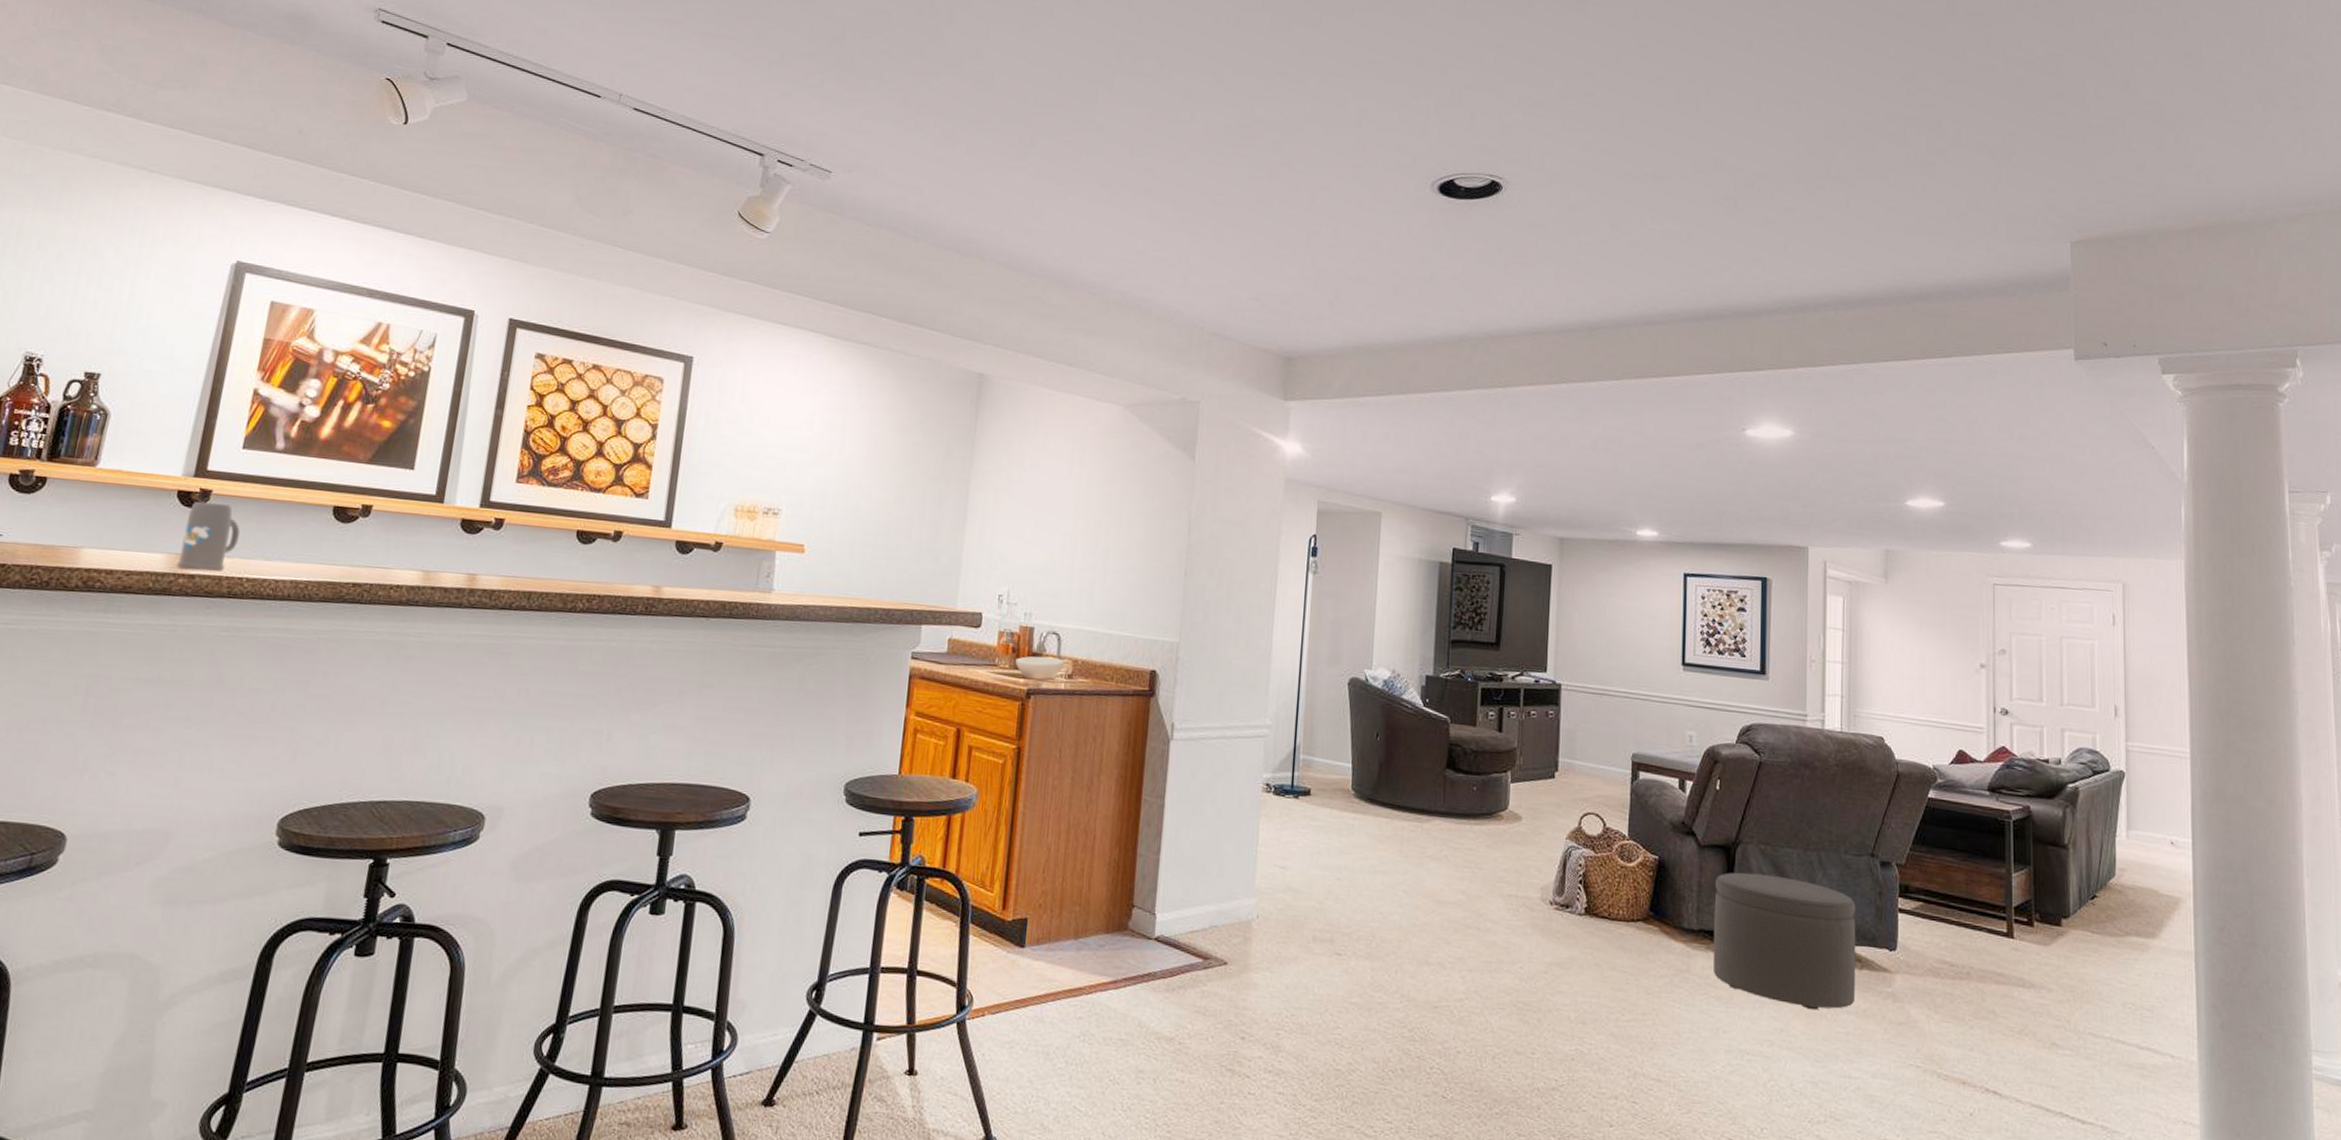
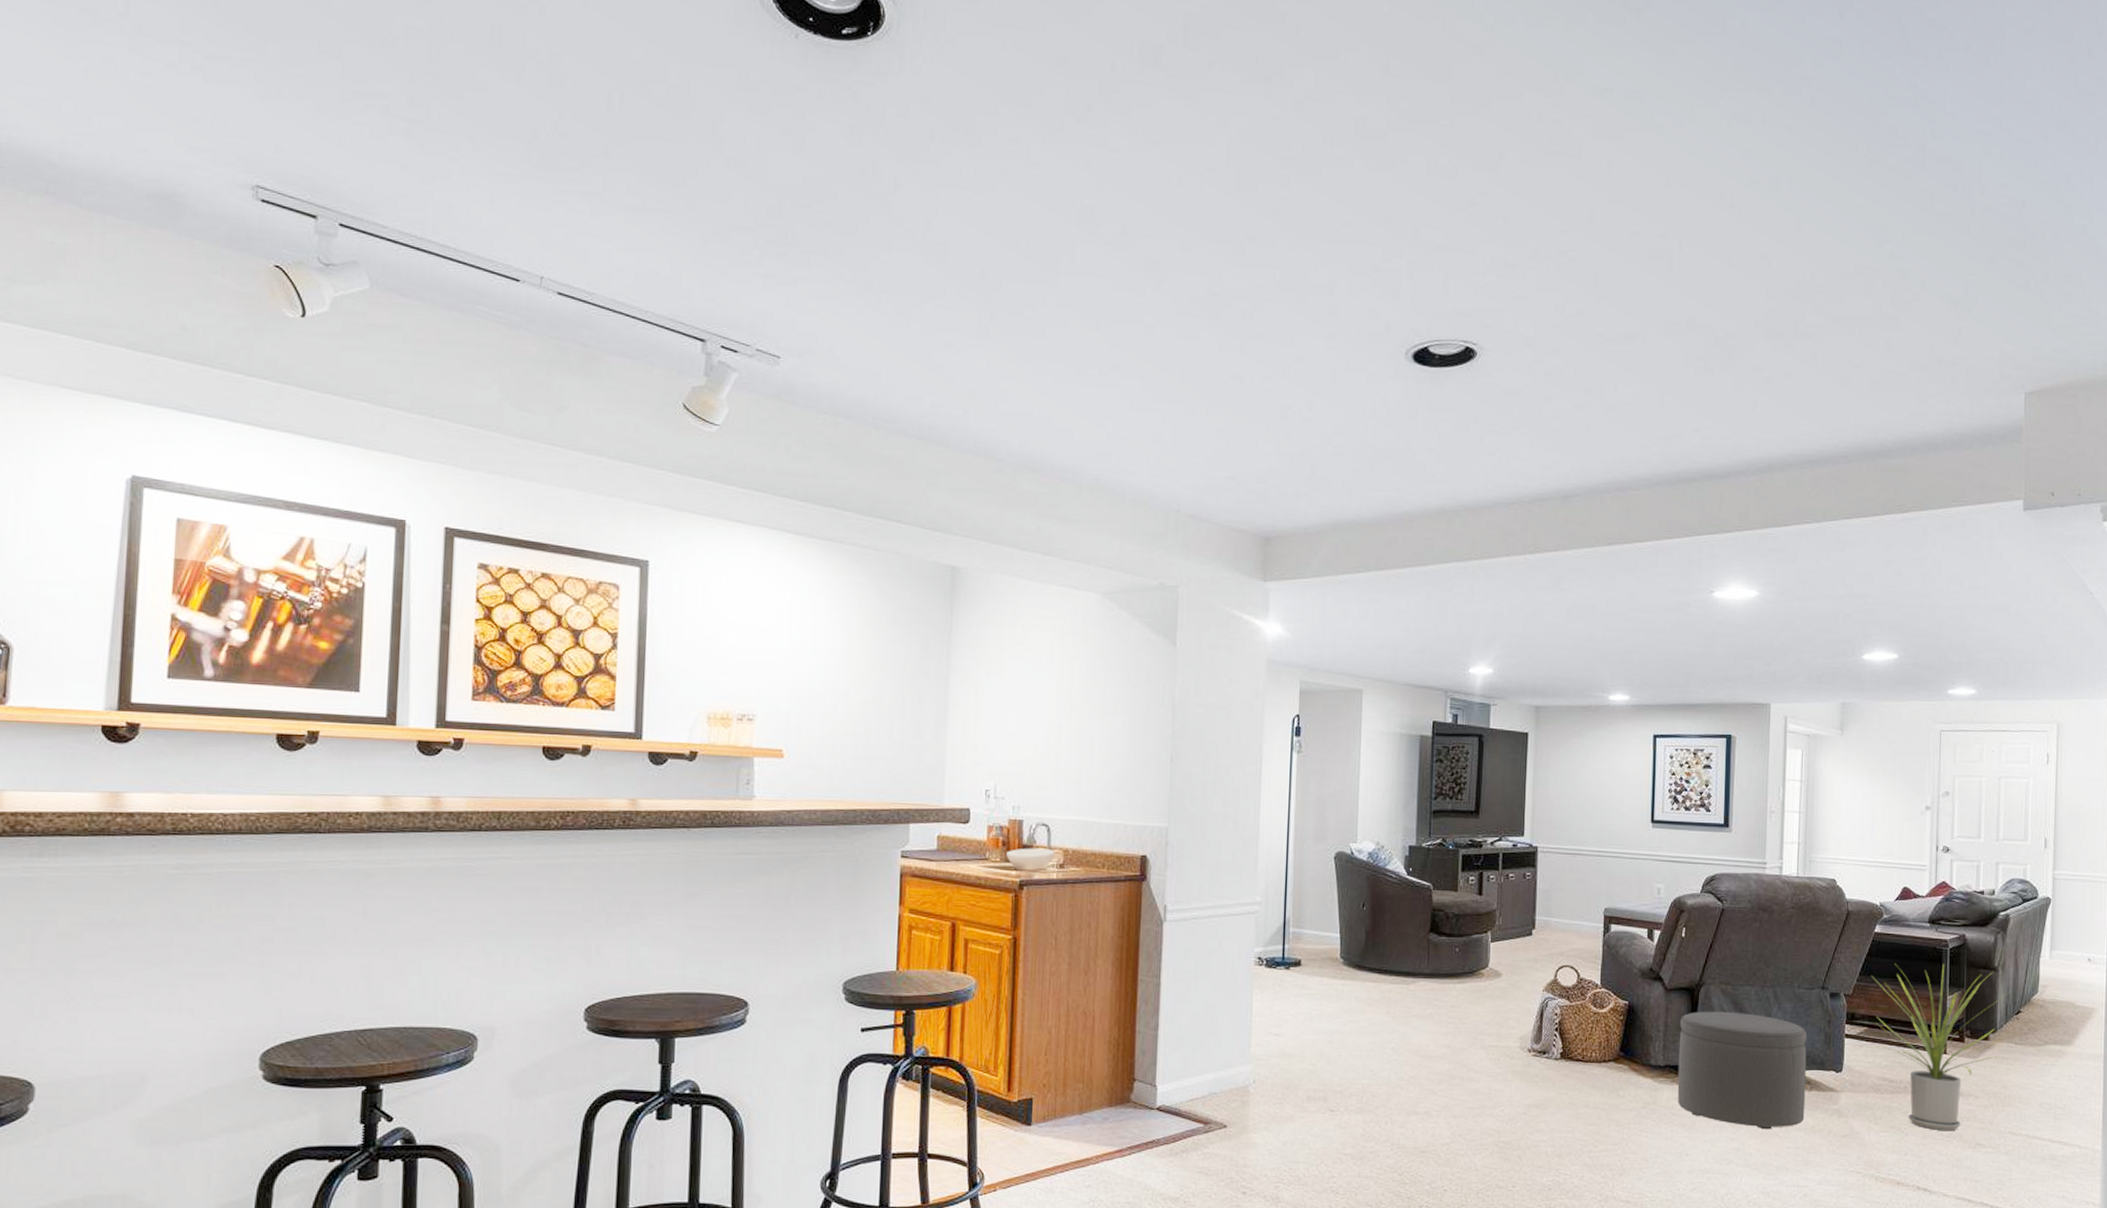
beer mug: present [176,502,240,572] -> none [112,737,178,809]
house plant: none [1926,833,2085,1027] -> present [1871,963,2010,1131]

